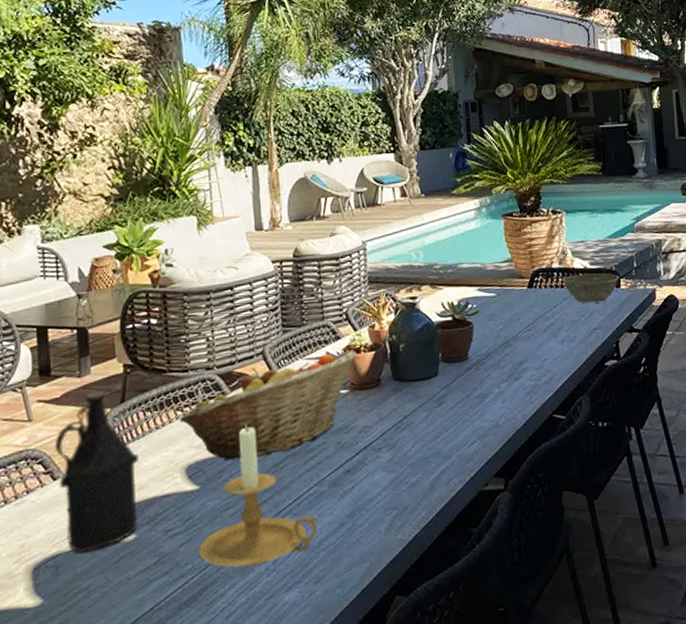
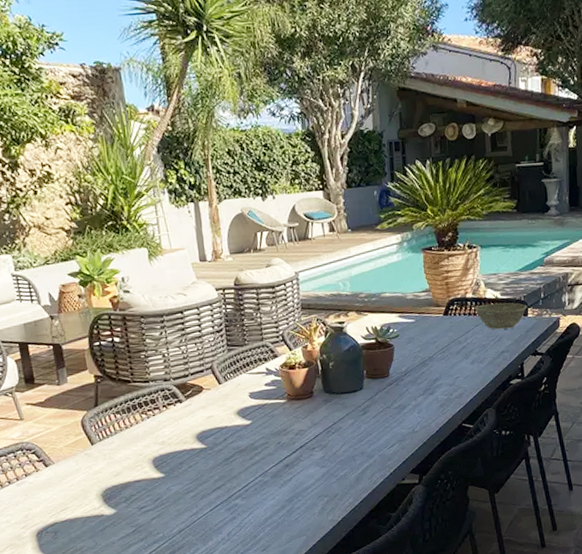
bottle: present [54,390,138,552] -> none [43,396,116,522]
fruit basket: present [179,349,357,461] -> none [144,366,293,455]
candle holder: present [198,424,318,567] -> none [167,426,263,537]

